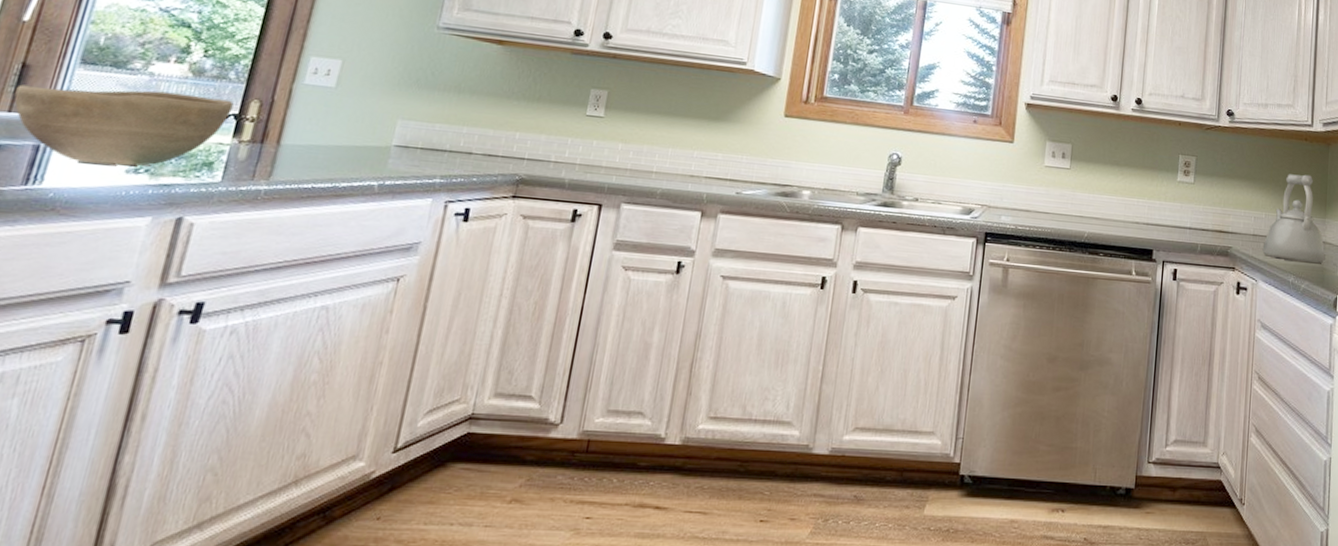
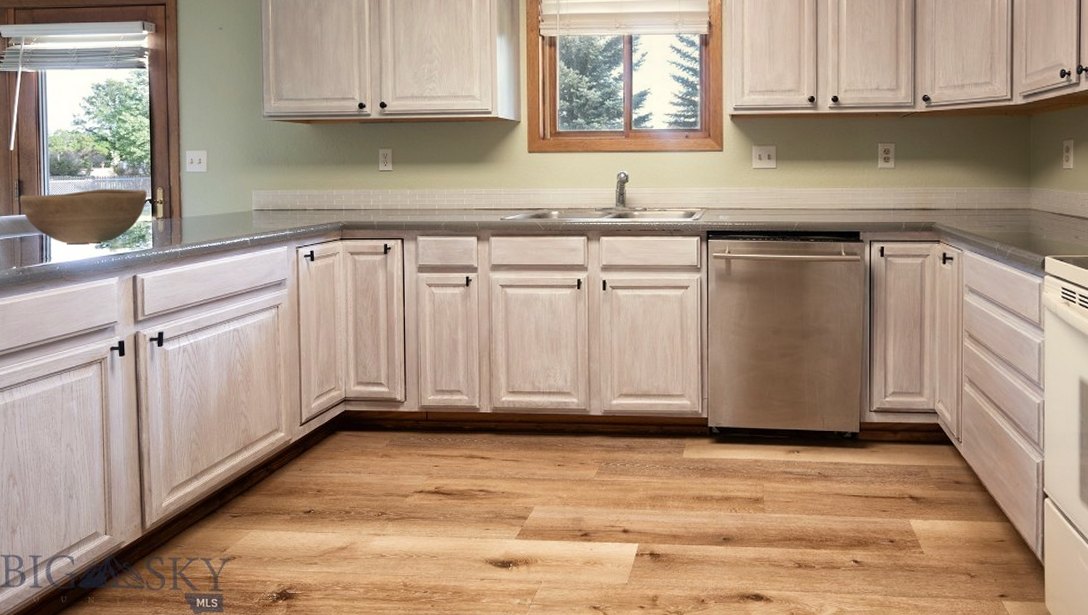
kettle: present [1262,174,1325,264] -> none [966,147,1031,230]

